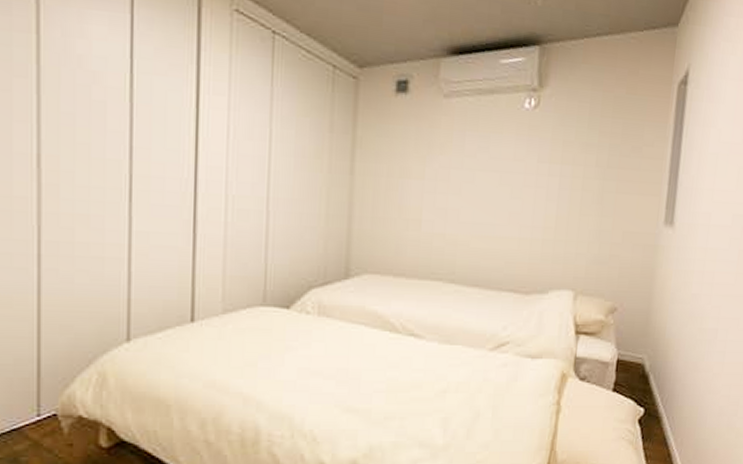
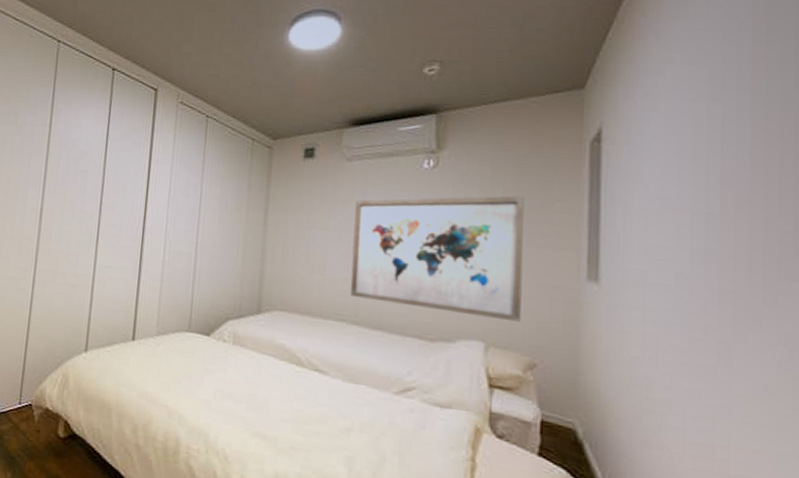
wall art: none [446,140,618,269] -> present [350,196,525,322]

